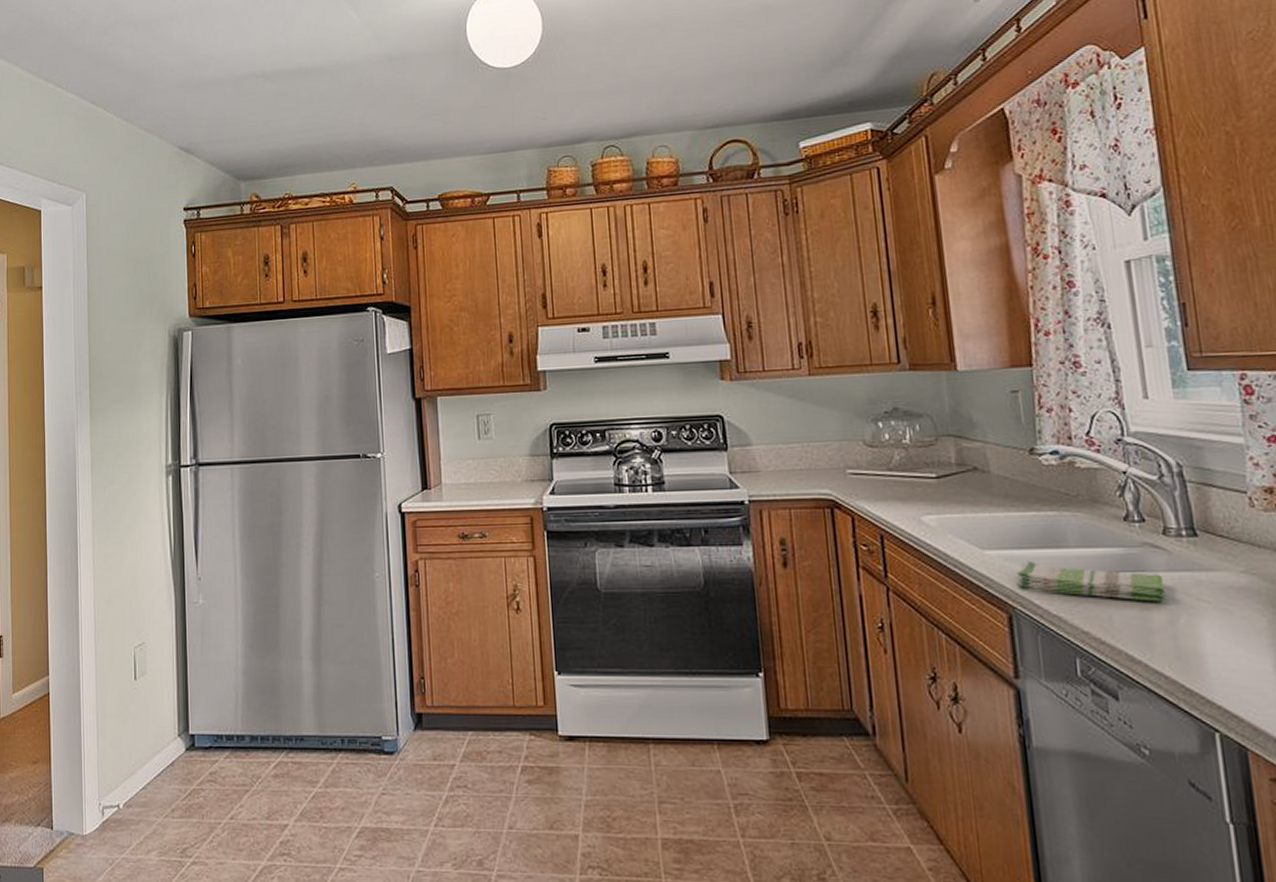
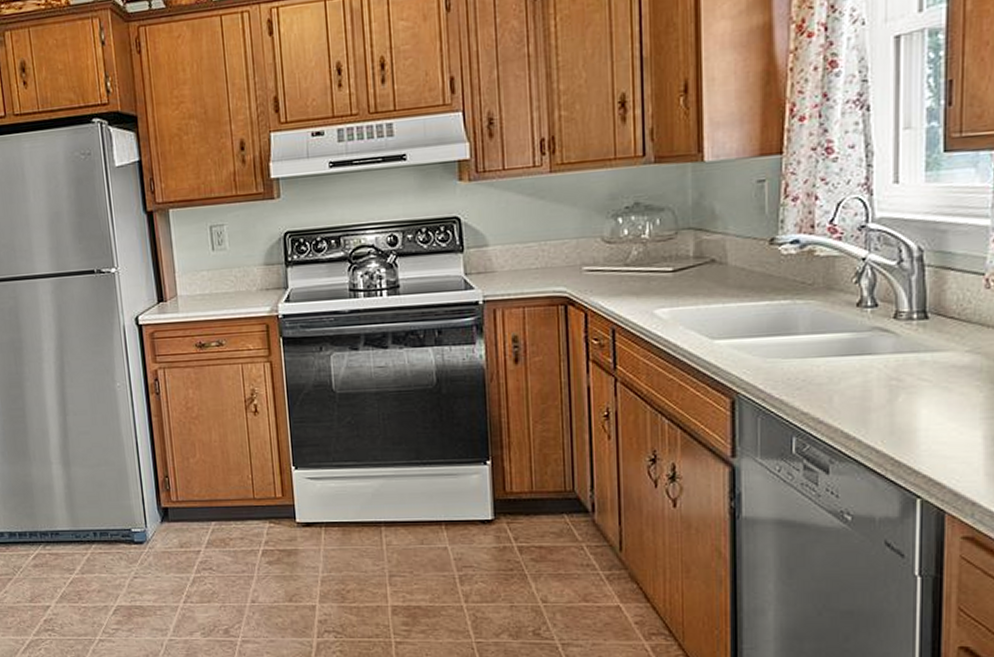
dish towel: present [1017,560,1165,602] -> none [743,348,887,383]

